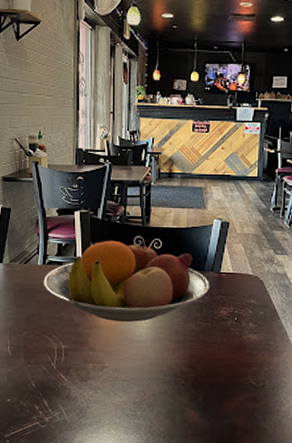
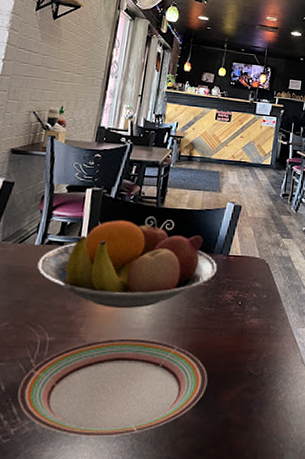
plate: none [46,348,210,430] -> present [17,338,208,437]

